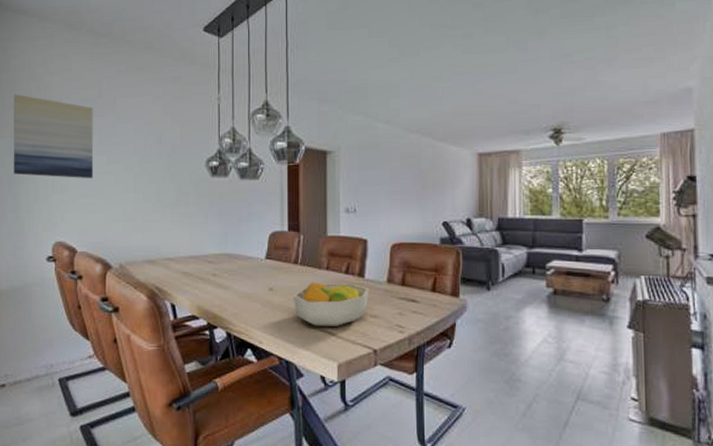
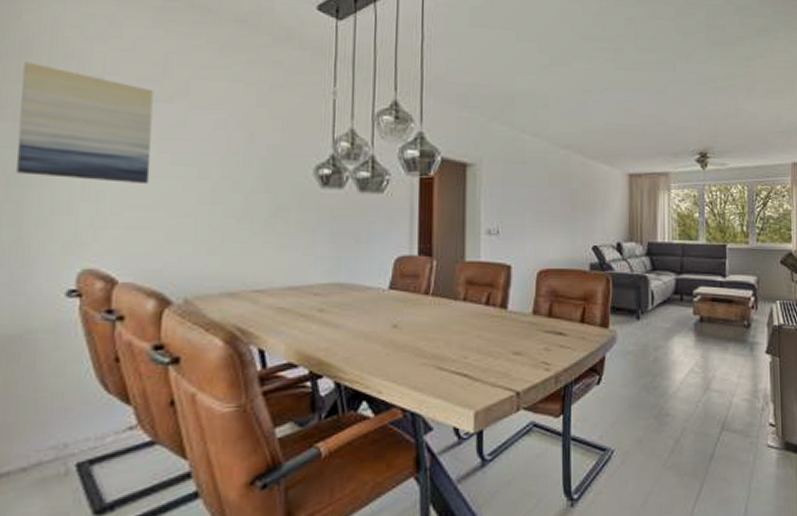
fruit bowl: present [294,282,368,326] -> none [423,316,511,368]

